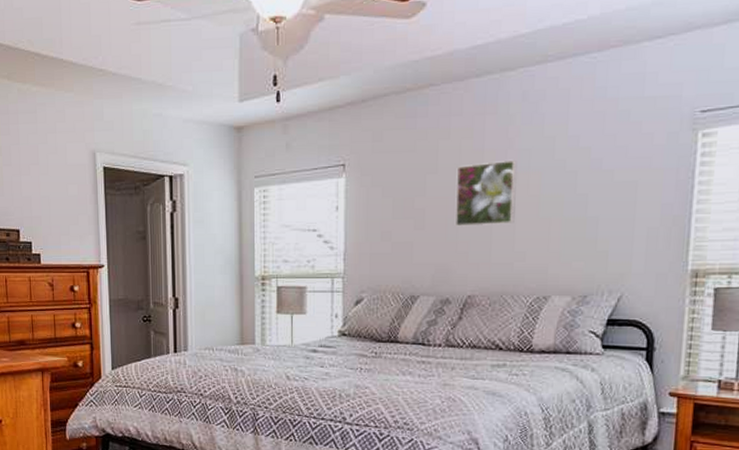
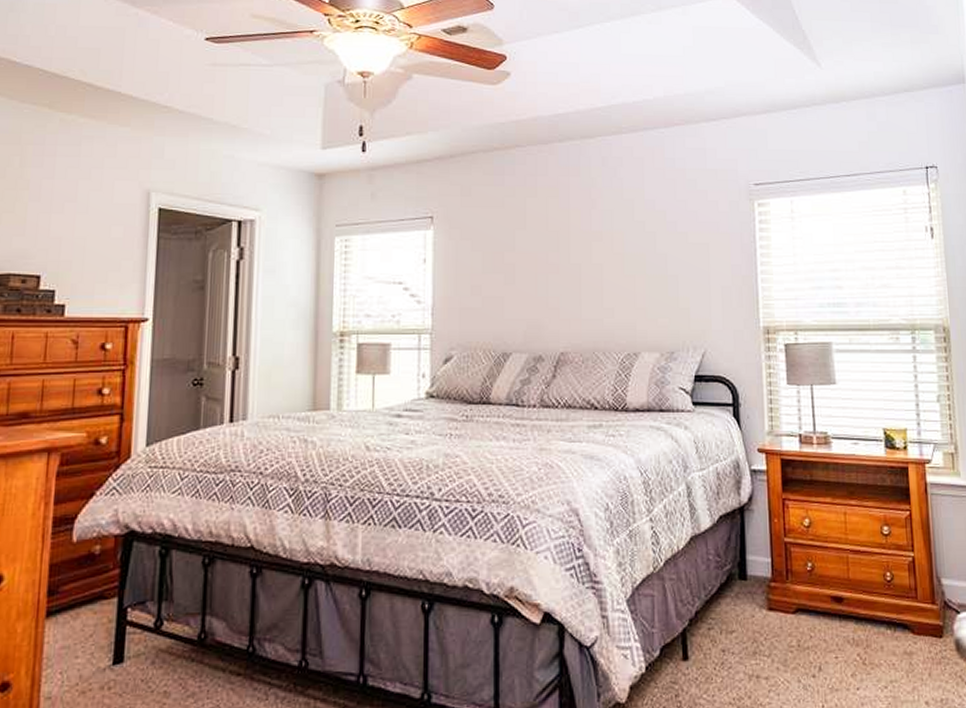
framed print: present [456,159,517,227] -> none [544,219,602,282]

